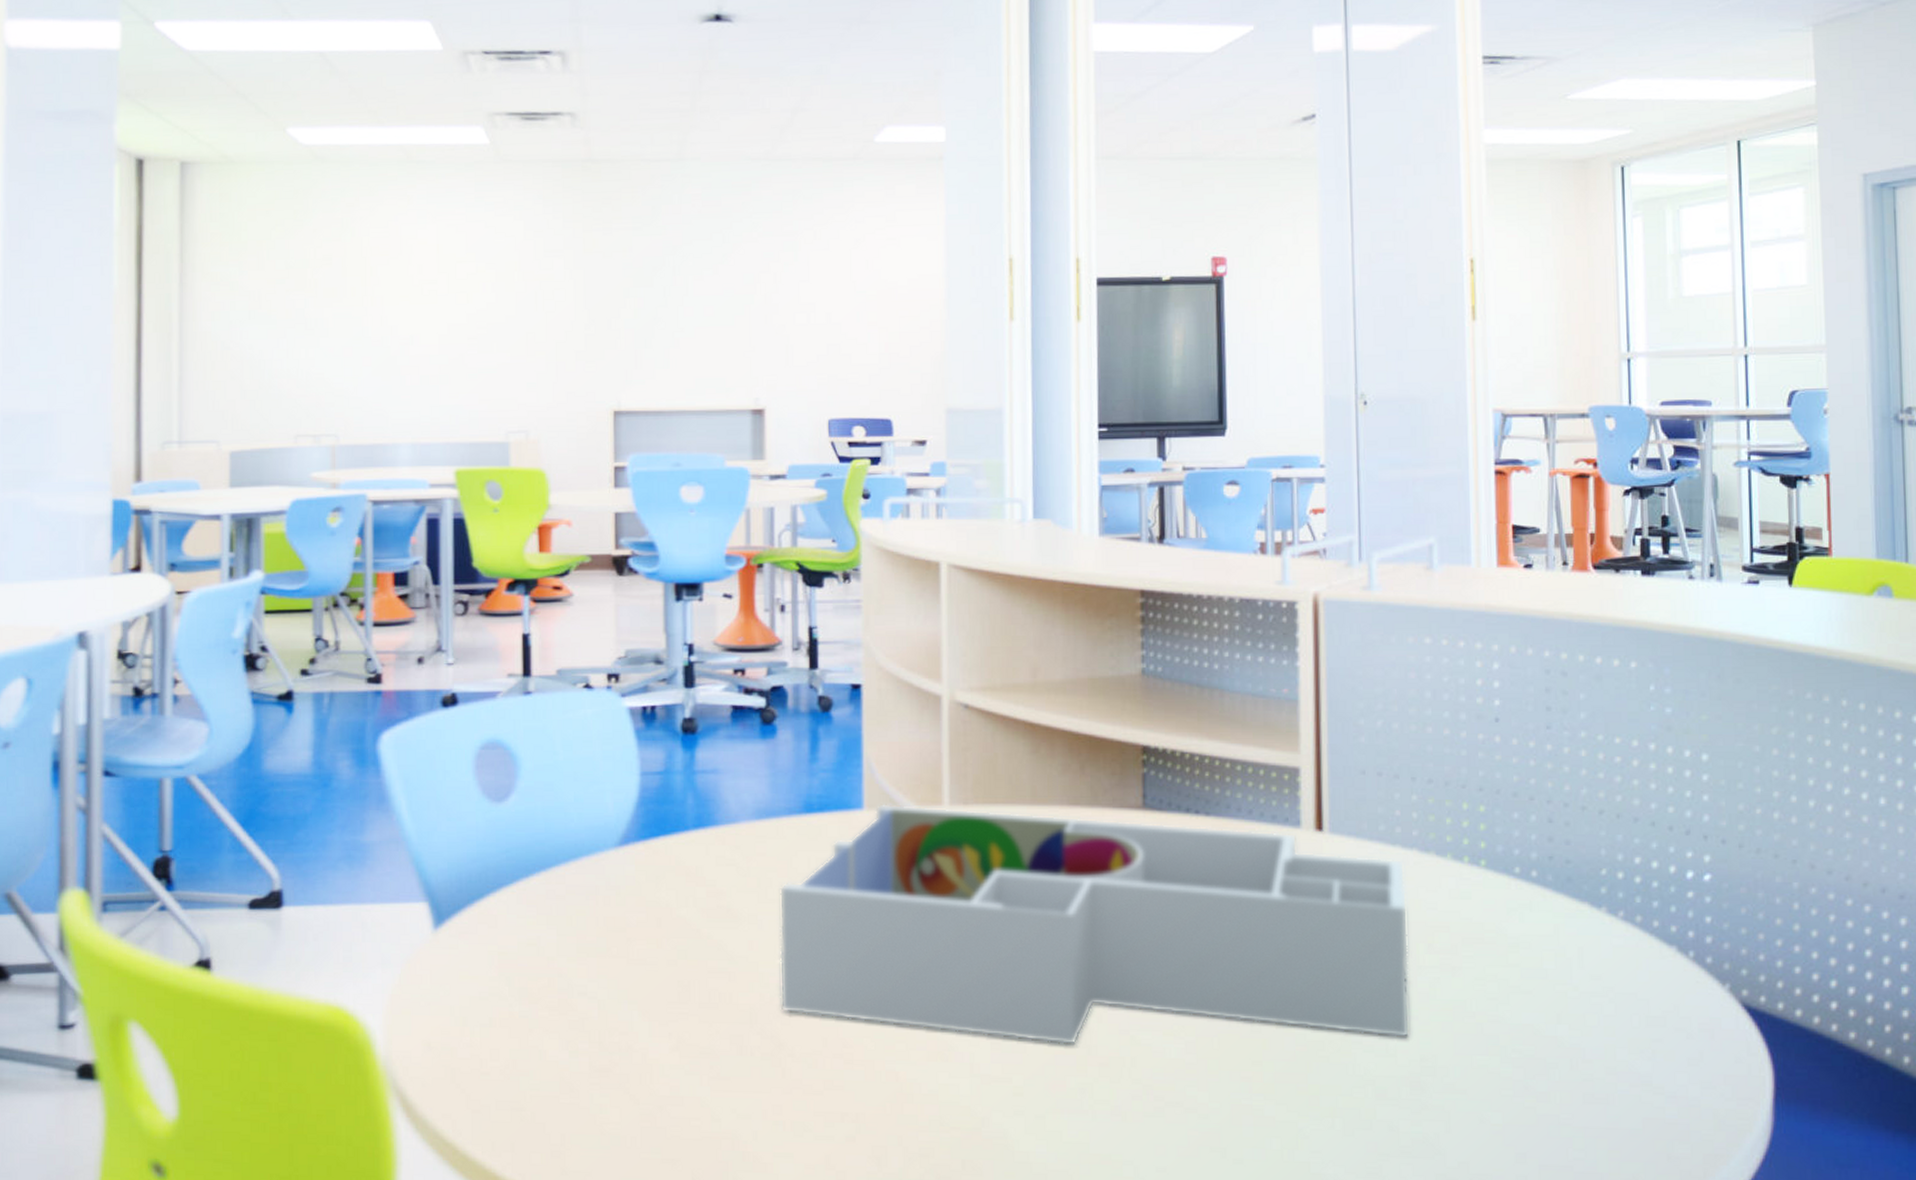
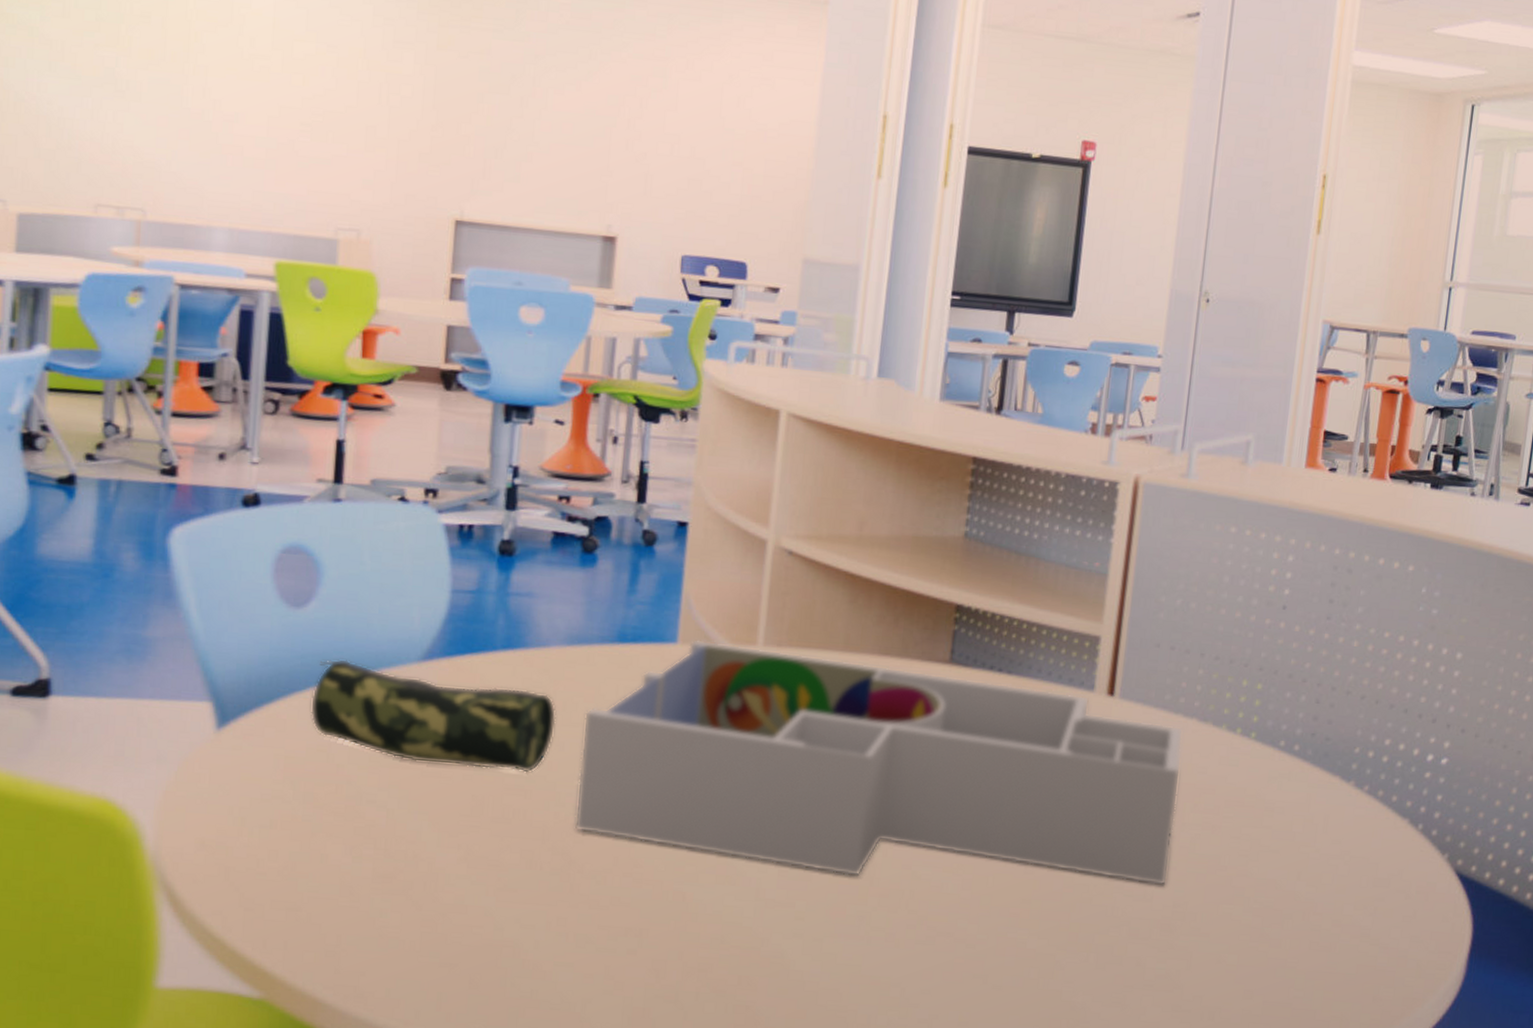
pencil case: none [517,849,752,954] -> present [310,658,557,773]

